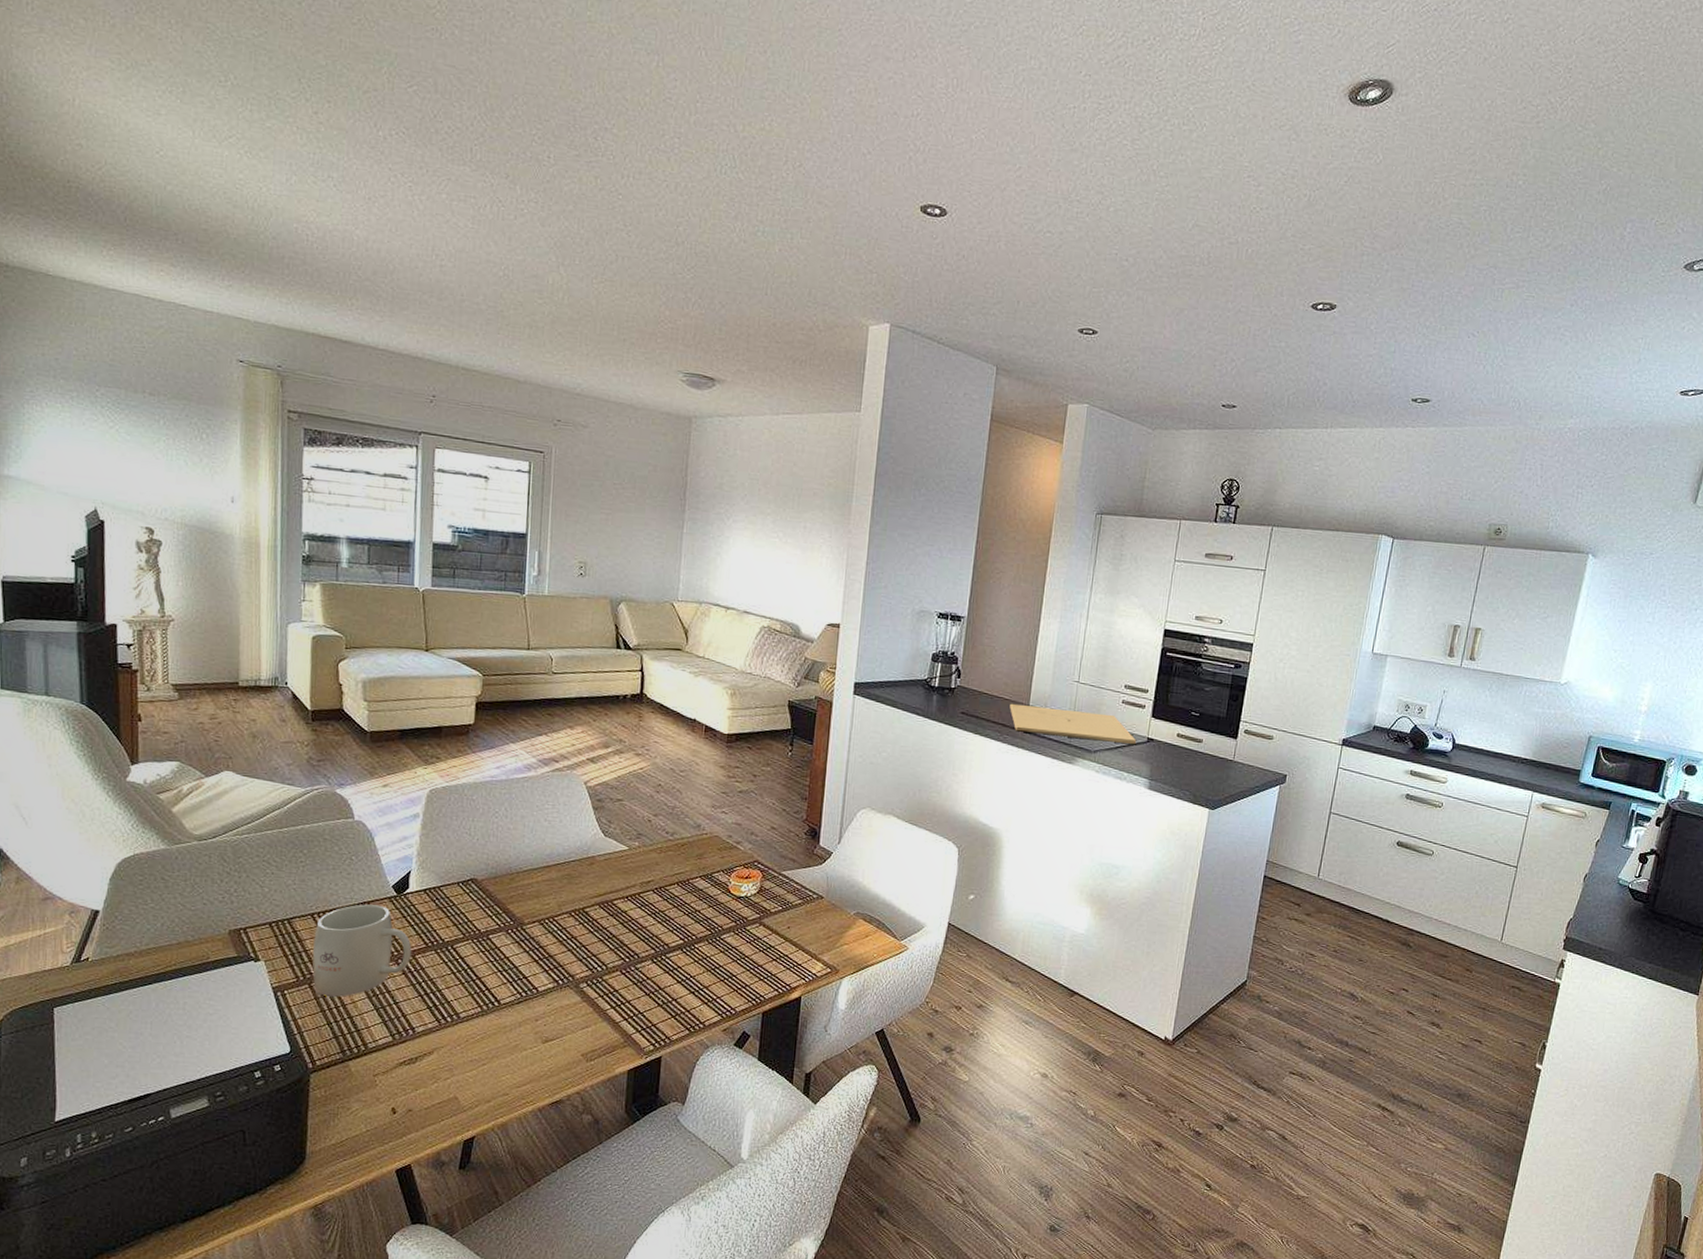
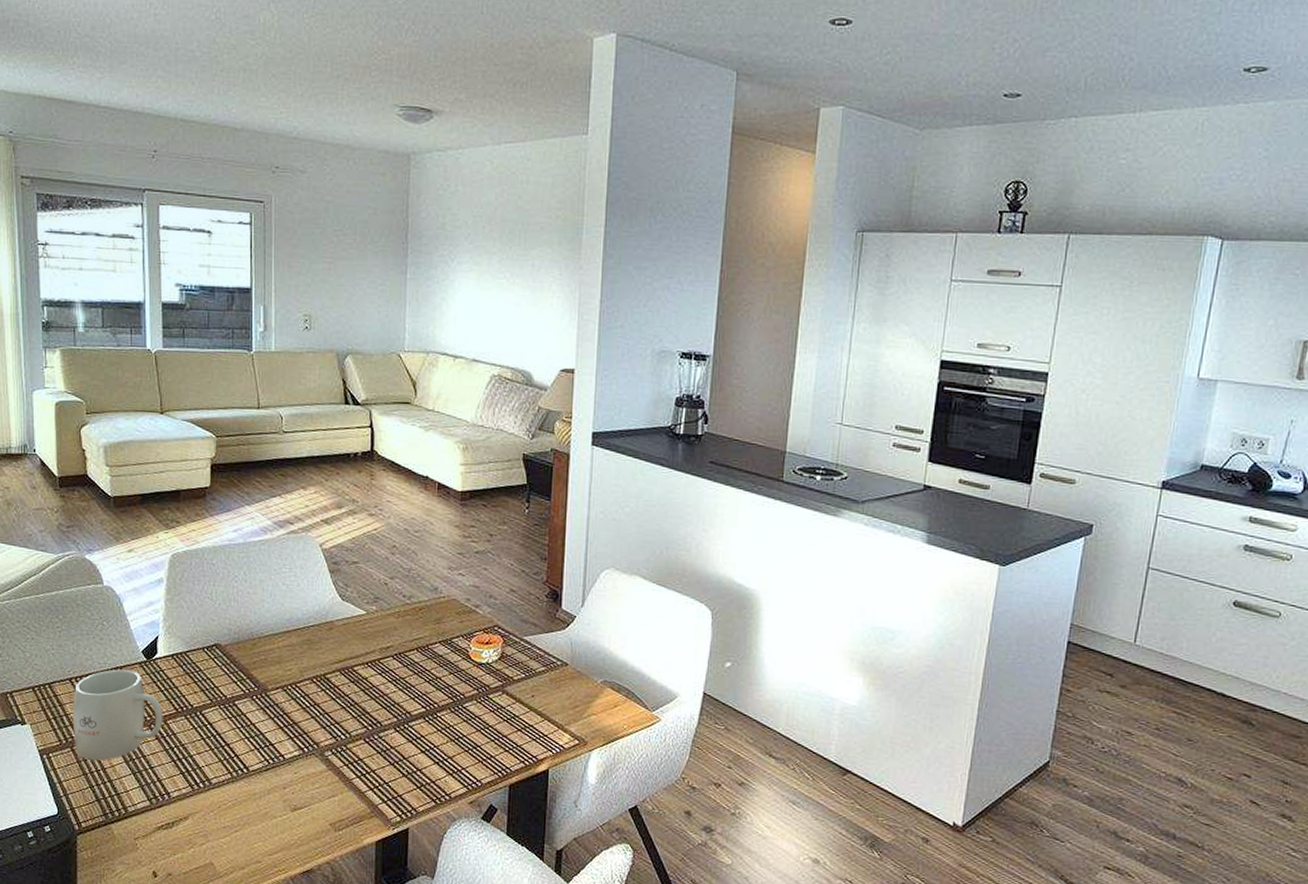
cutting board: present [1010,703,1137,745] -> none [764,450,911,494]

